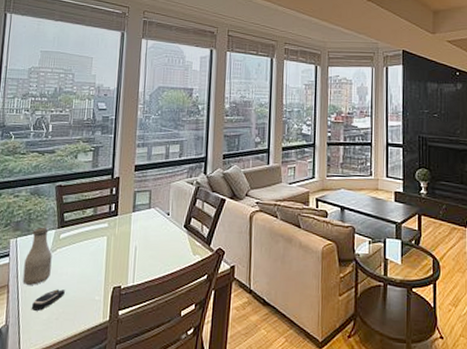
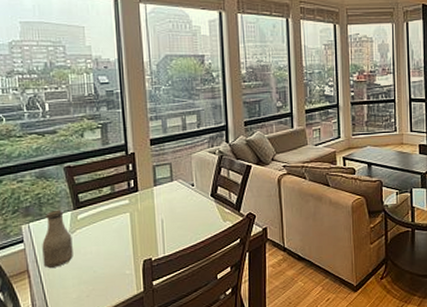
computer mouse: present [31,289,65,311] -> none [57,268,92,291]

